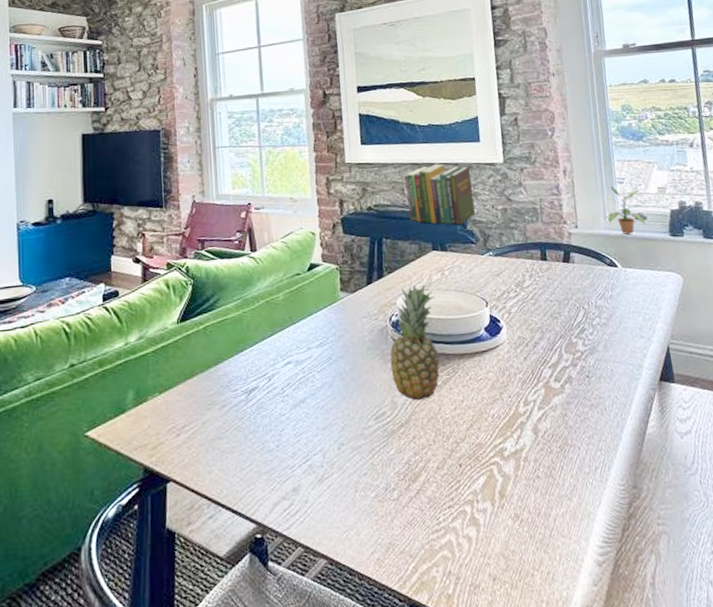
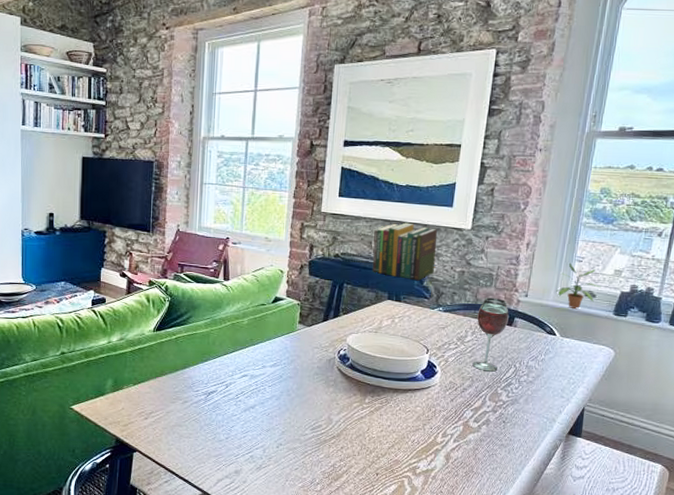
fruit: present [390,285,440,401] -> none [332,327,382,420]
wineglass: none [530,233,567,319] -> present [472,298,509,372]

